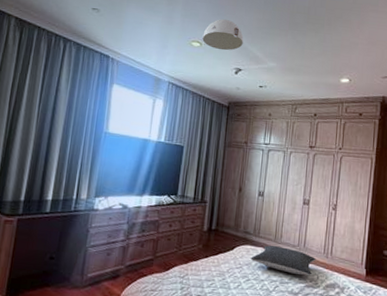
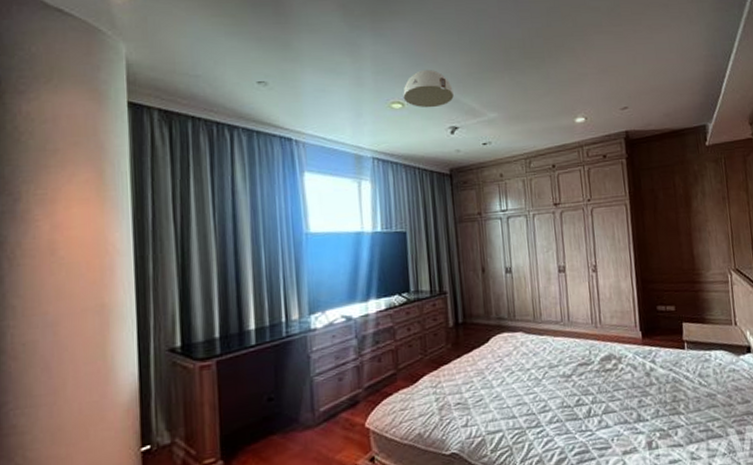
pillow: present [251,245,316,275] -> none [510,325,584,355]

